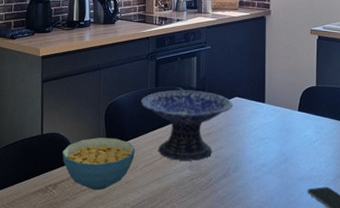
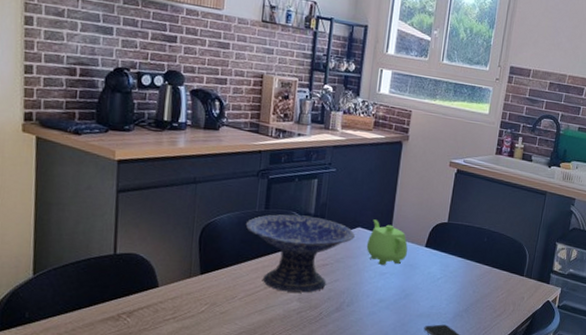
cereal bowl: present [62,138,135,191] -> none [141,262,235,321]
teapot: none [244,89,283,131] -> present [366,219,408,265]

